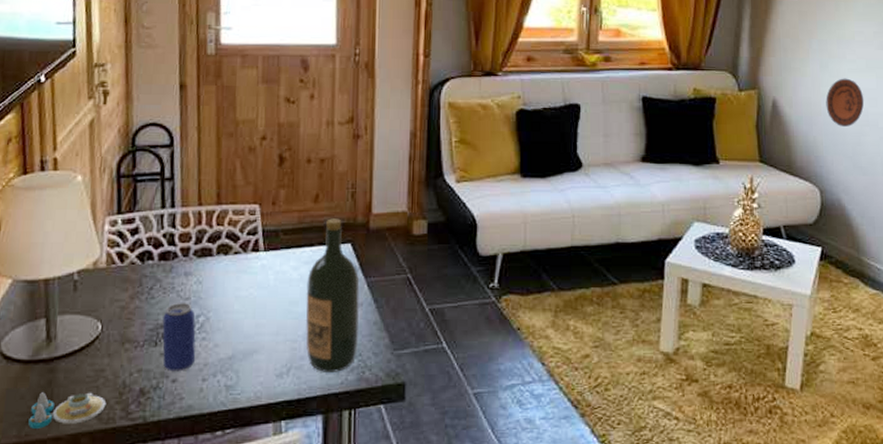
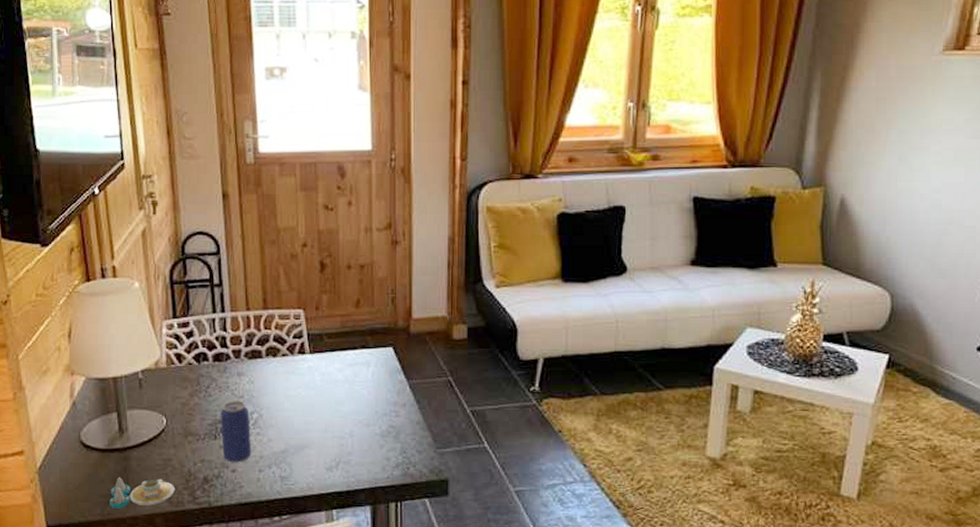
wine bottle: present [305,218,360,372] -> none [351,323,403,467]
decorative plate: present [826,78,864,127] -> none [903,172,949,225]

